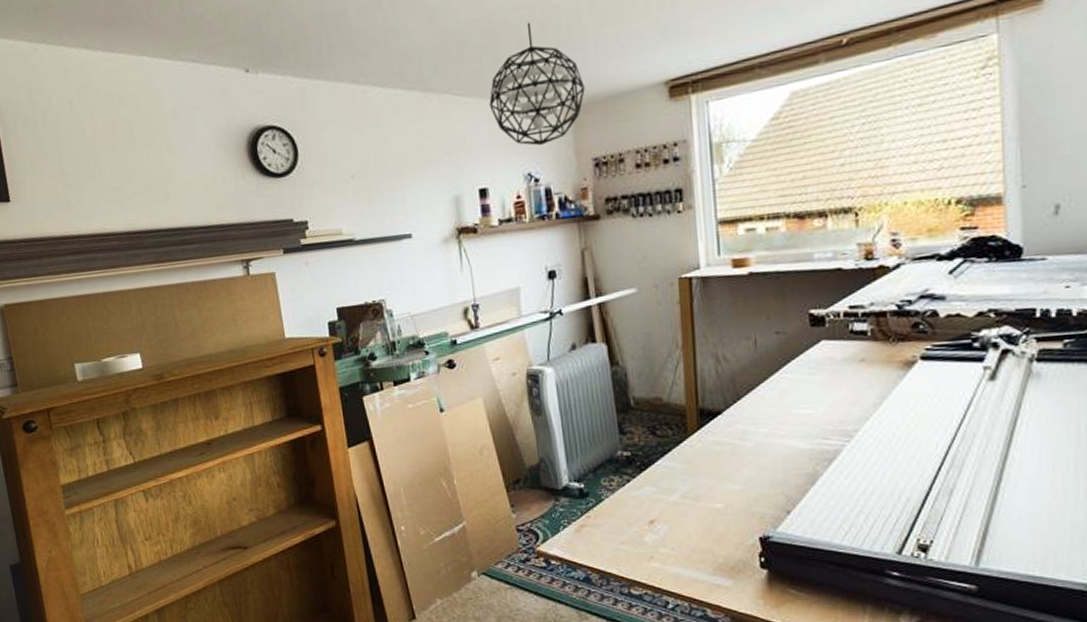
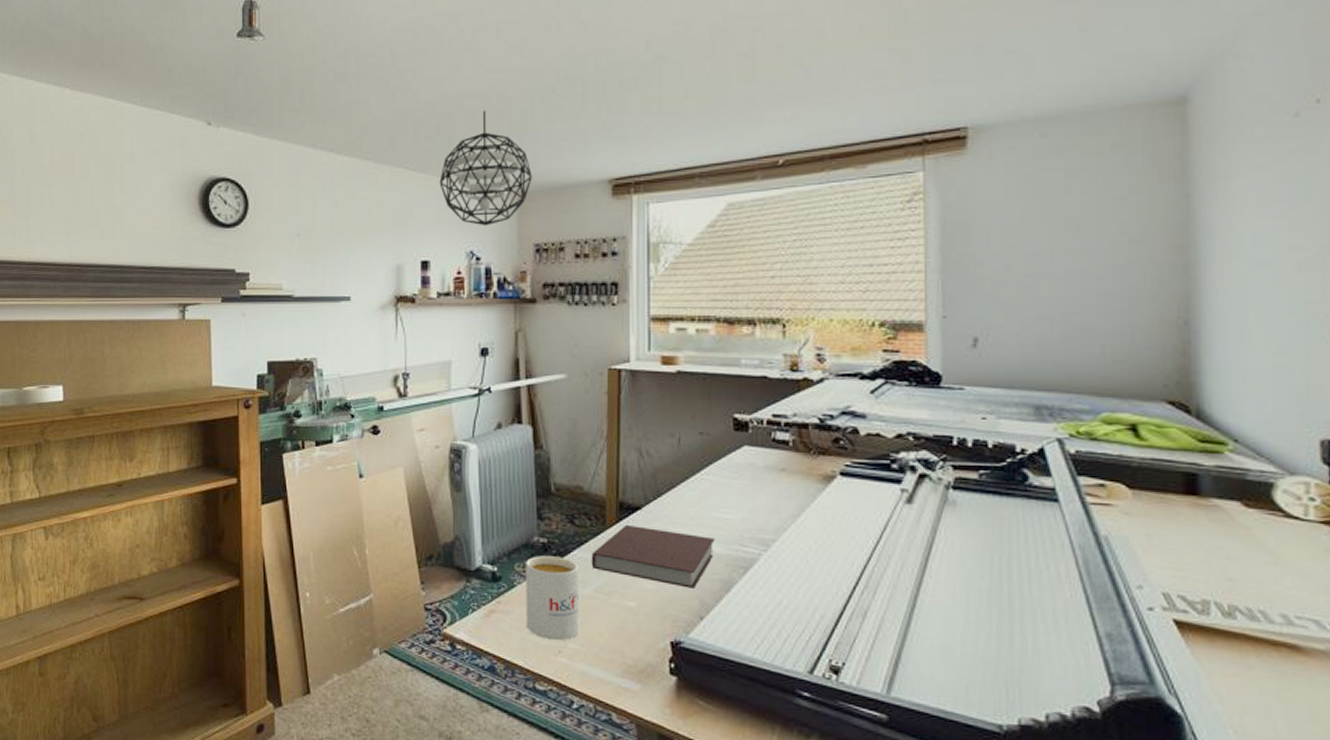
mug: none [611,467,670,548] -> present [526,556,580,641]
notebook: none [675,429,798,485] -> present [591,524,715,589]

